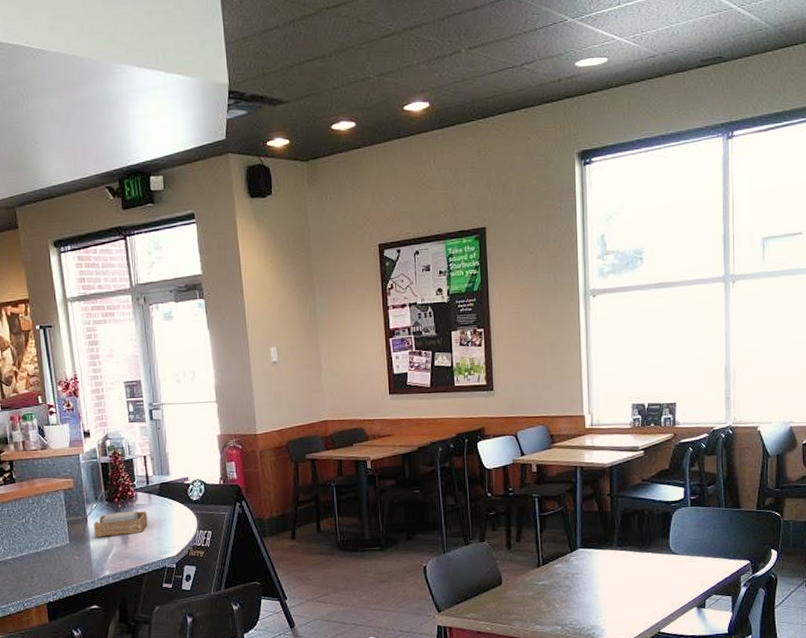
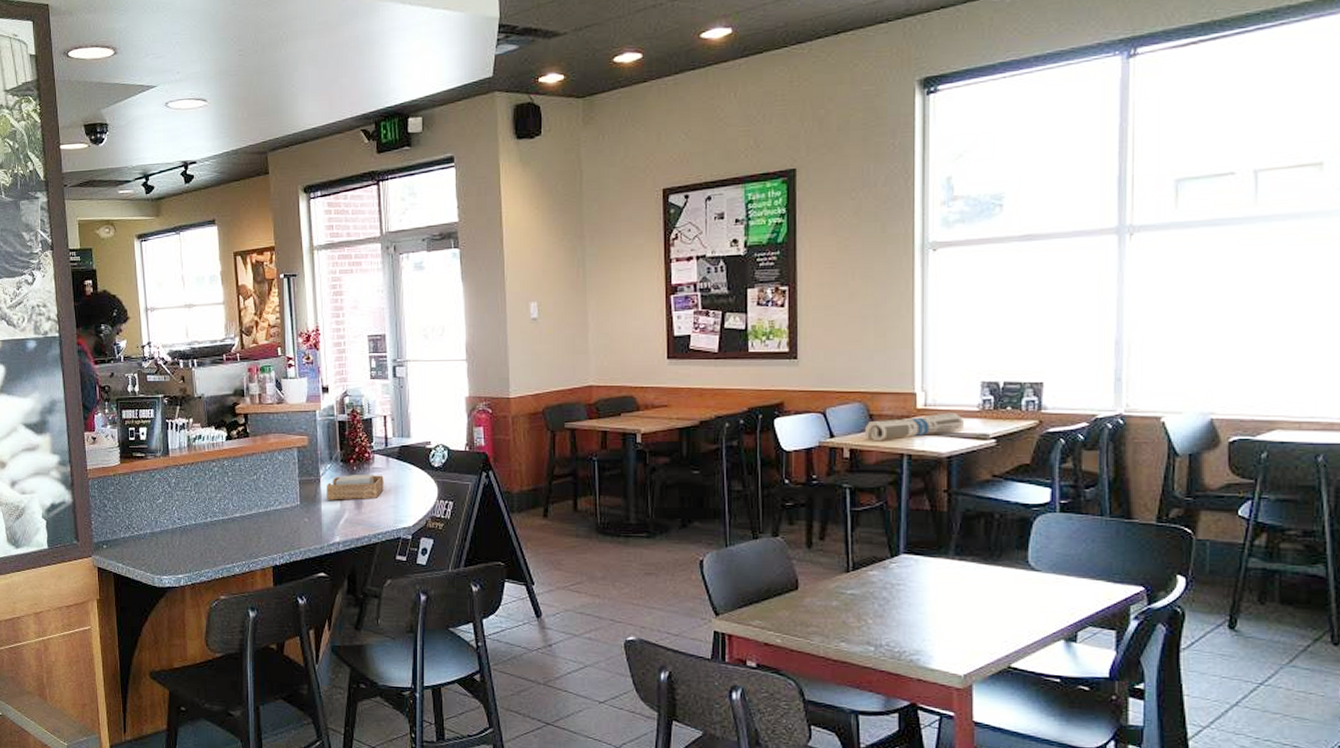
newspaper: none [547,430,620,457] -> present [864,412,964,442]

